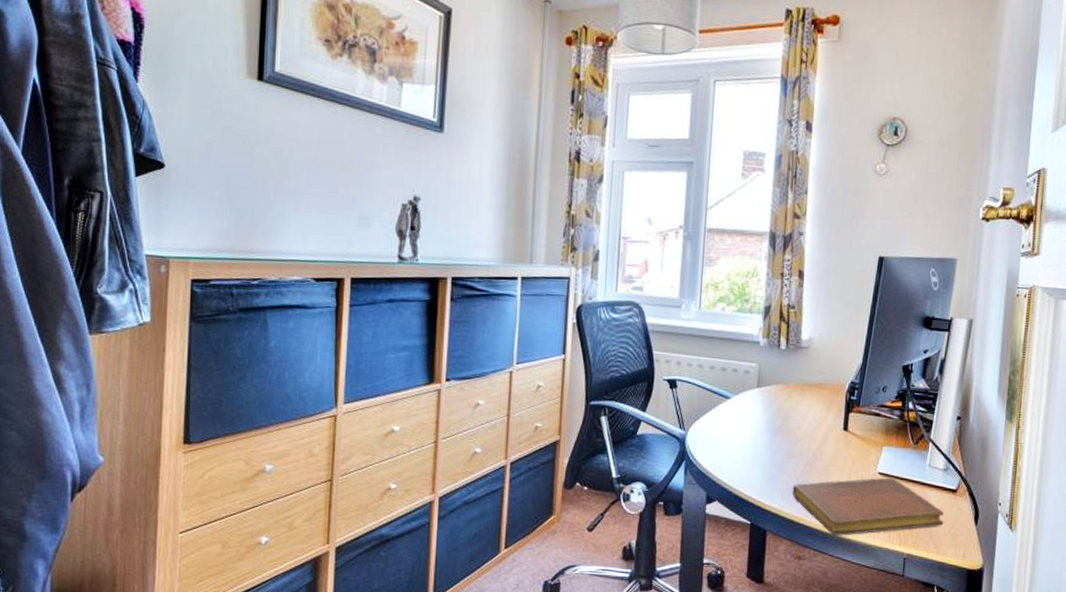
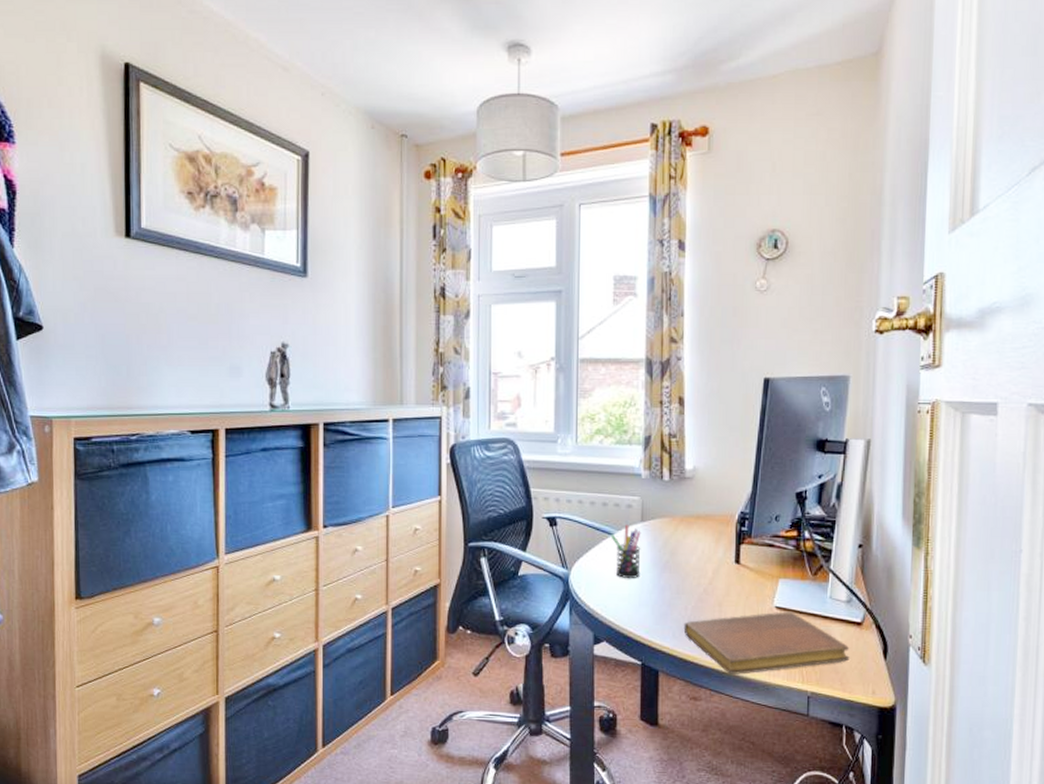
pen holder: none [728,389,757,441] -> present [610,524,641,578]

